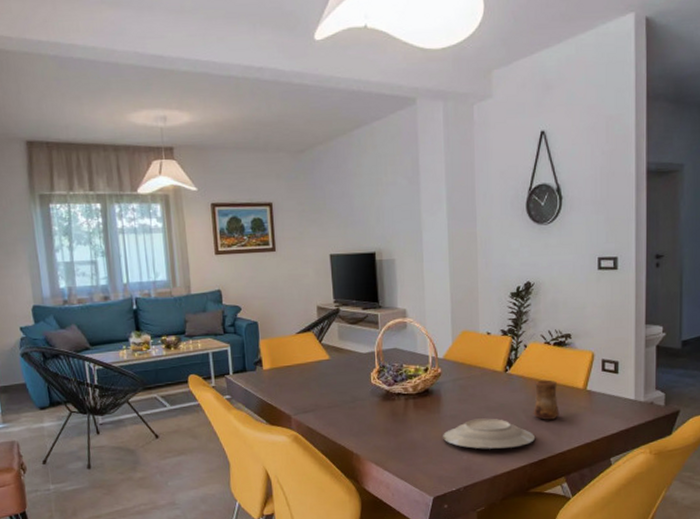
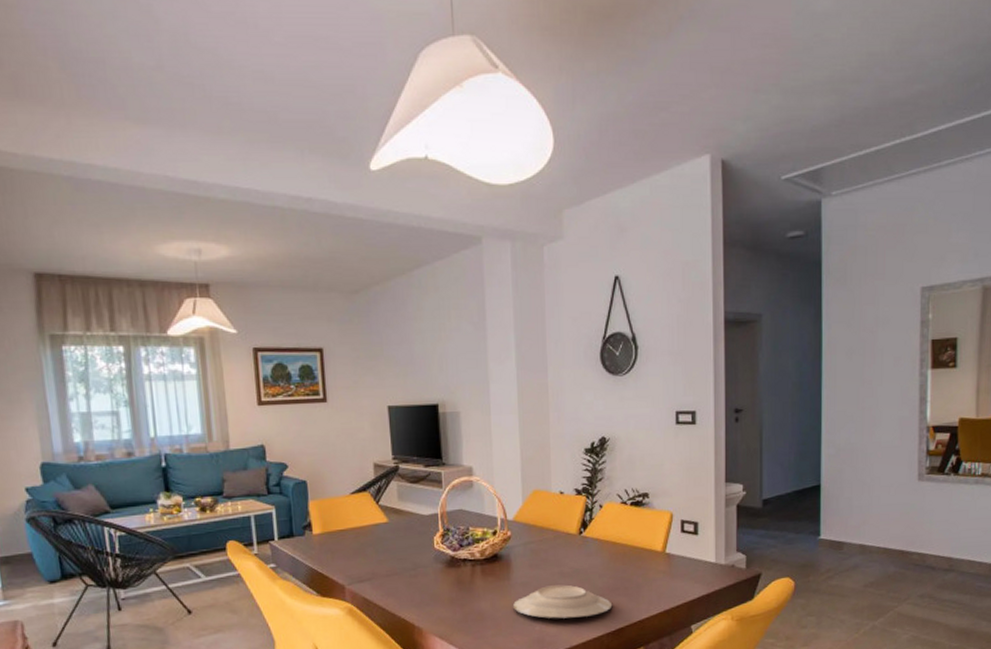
cup: present [533,379,560,421] -> none [609,542,638,587]

